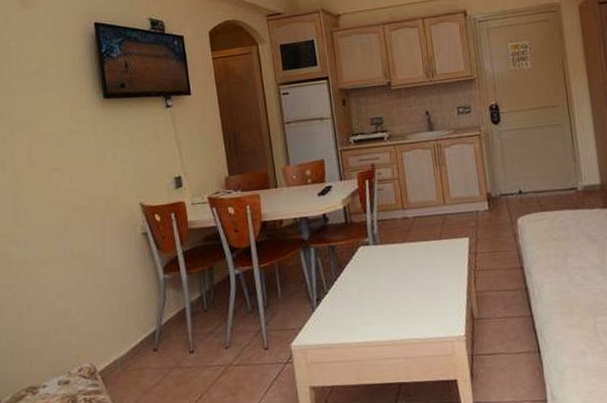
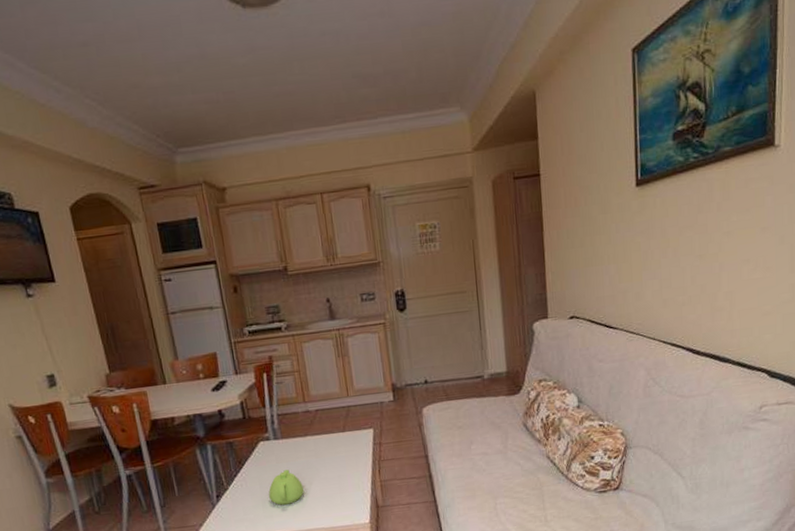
teapot: none [366,276,401,312] -> present [268,469,305,506]

